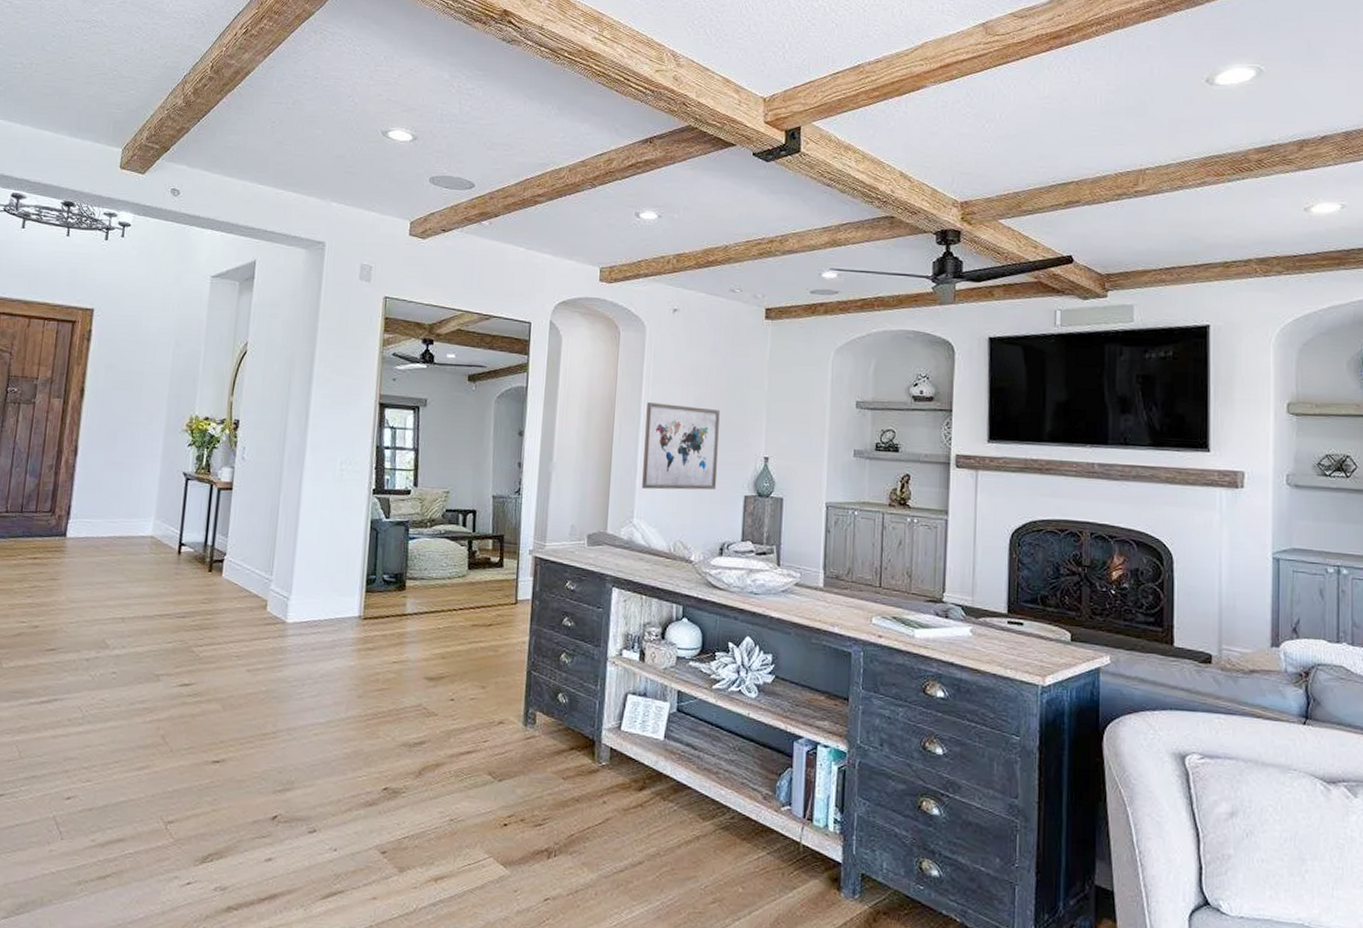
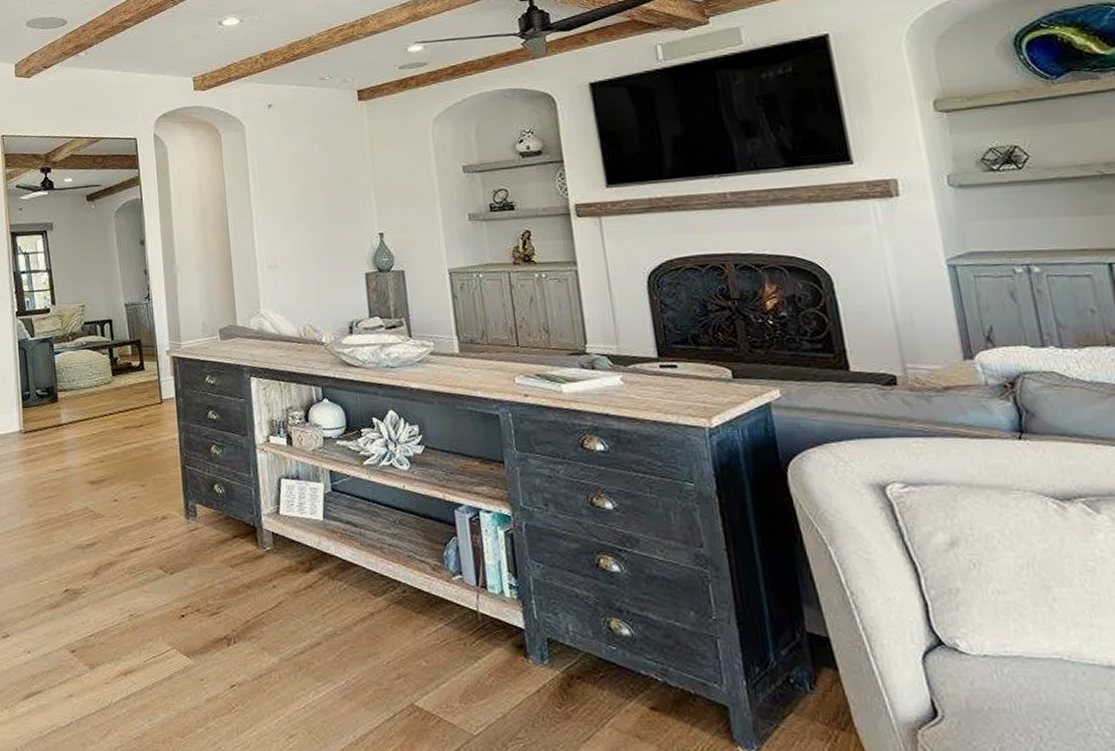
wall art: present [642,402,720,490] -> none [257,194,337,279]

